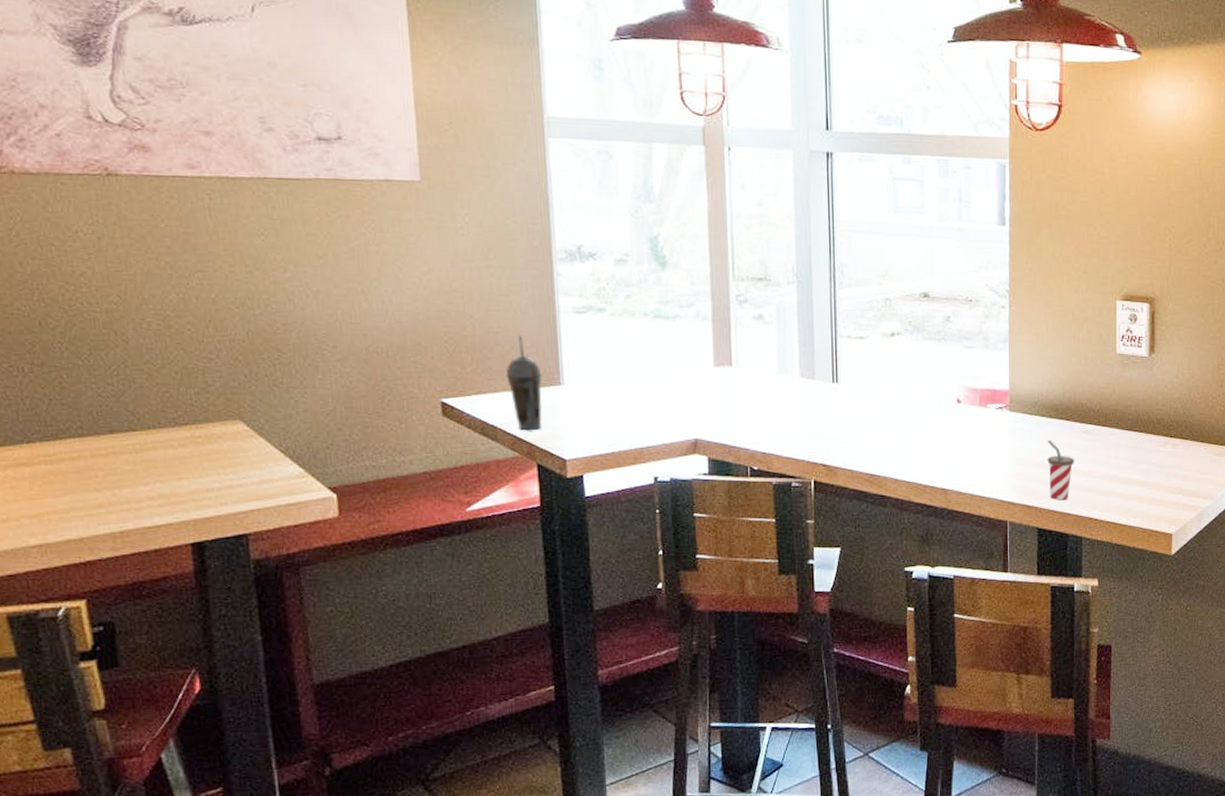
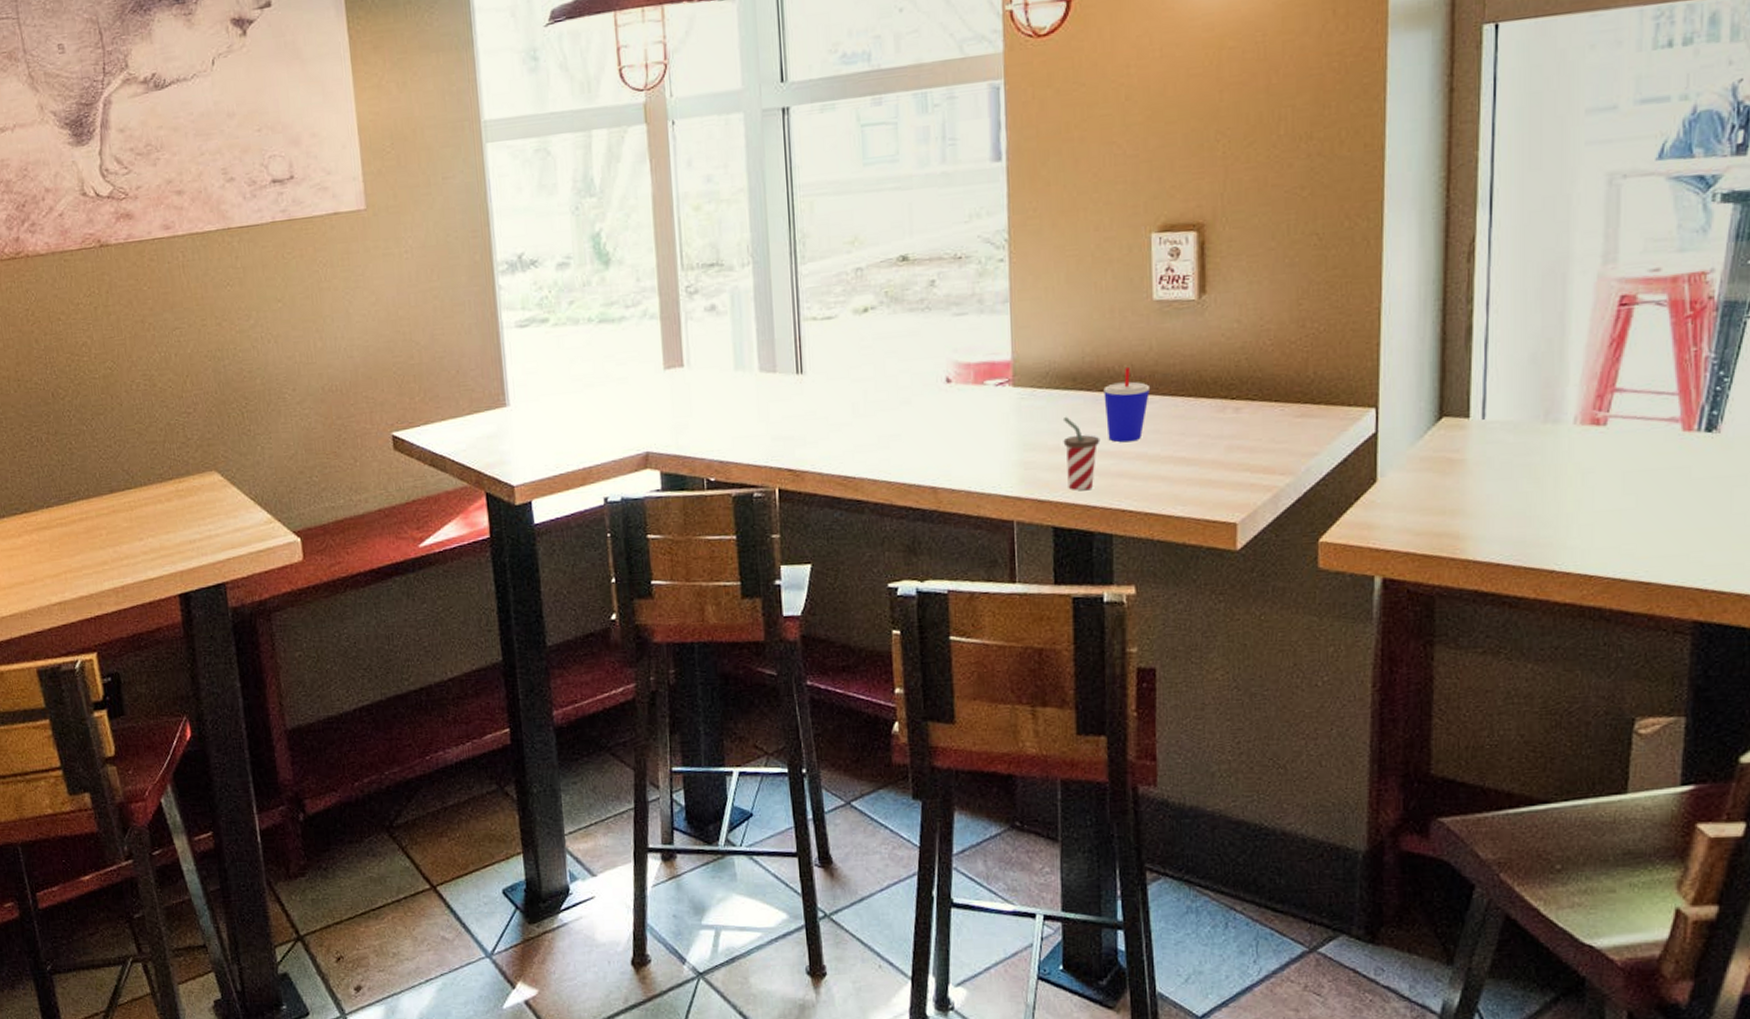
beverage cup: present [505,336,543,431] -> none [451,358,489,459]
beverage cup: none [1078,405,1113,464] -> present [1103,368,1151,442]

